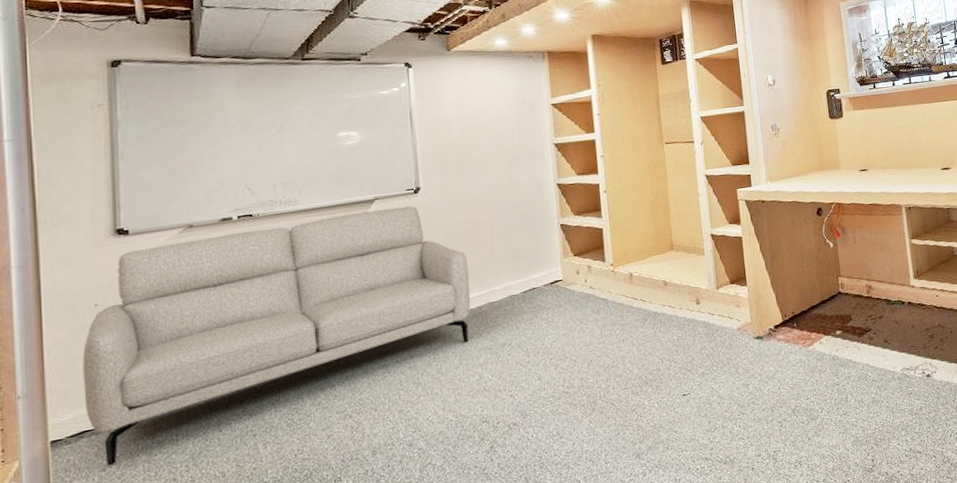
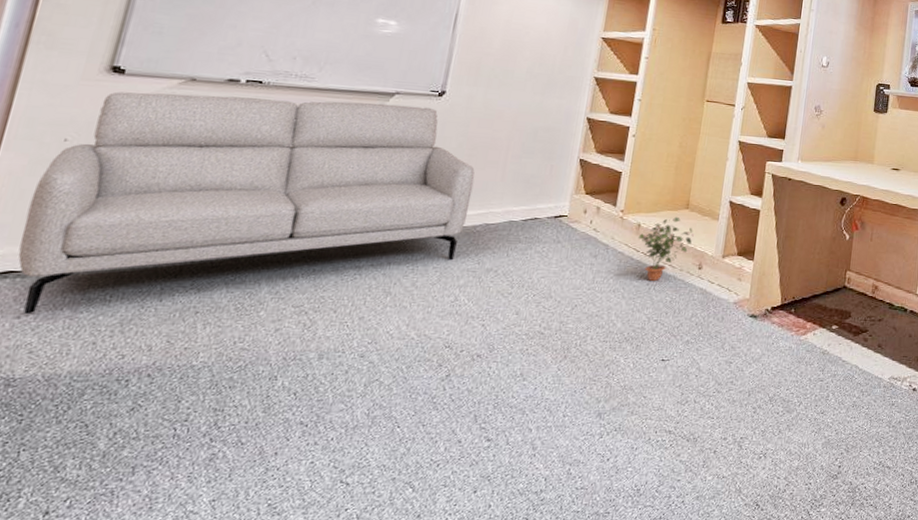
potted plant: none [633,259,685,325] -> present [638,216,694,282]

